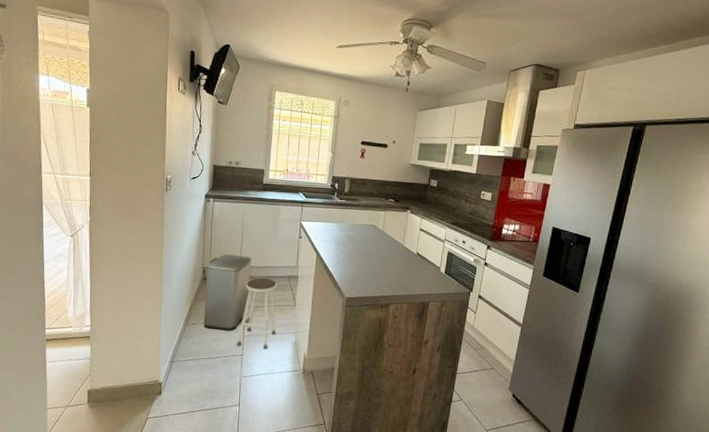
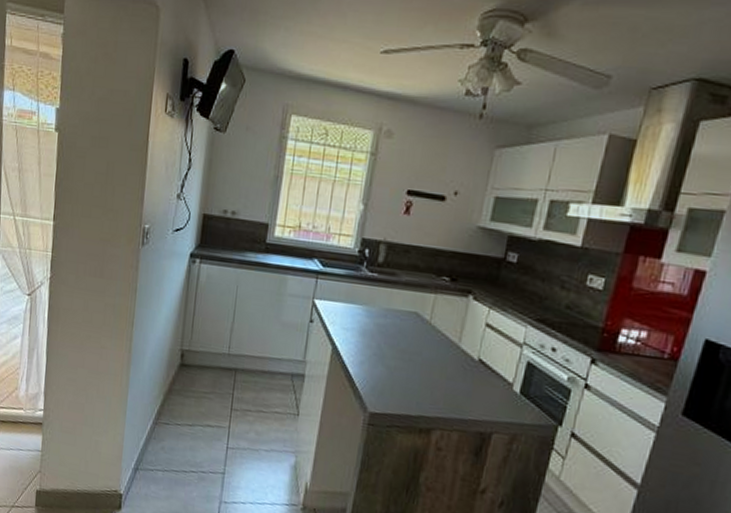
pedal bin: present [203,254,252,331] -> none [177,335,245,439]
stool: present [236,277,277,350] -> none [217,370,276,470]

